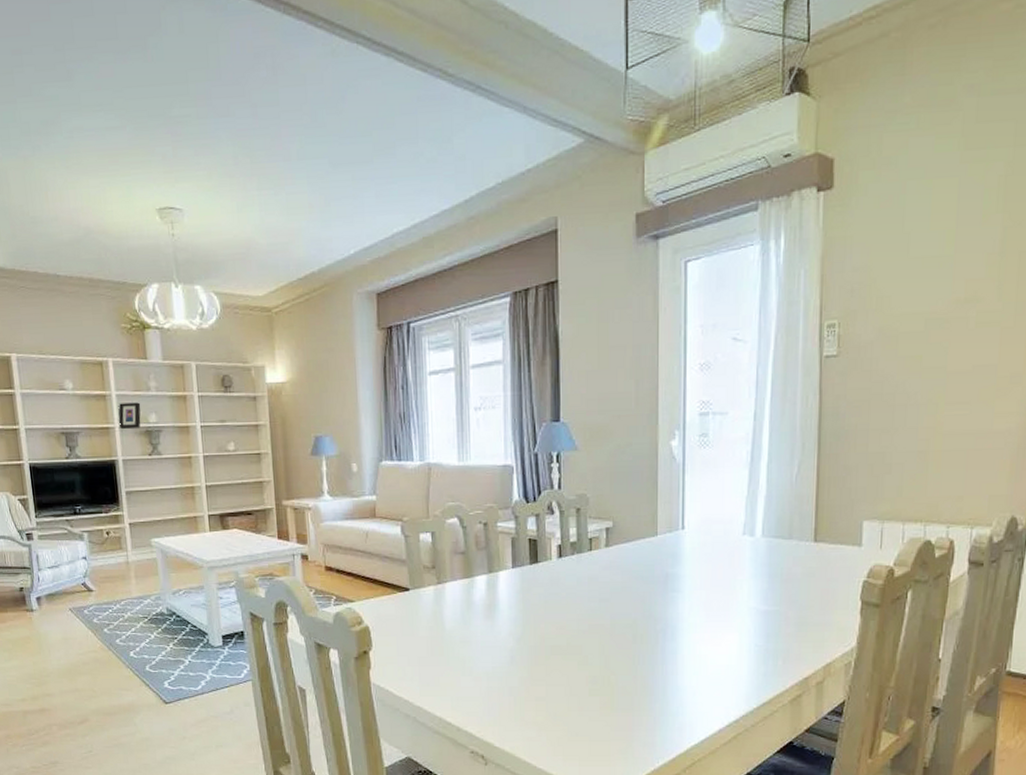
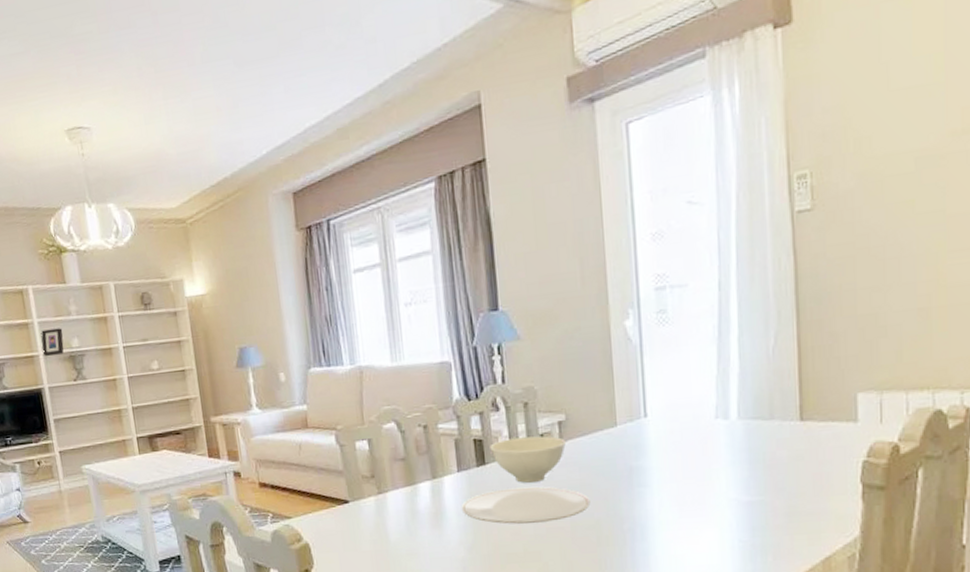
plate: none [513,586,629,619] -> present [461,486,591,524]
bowl: none [543,540,612,582] -> present [490,436,567,483]

